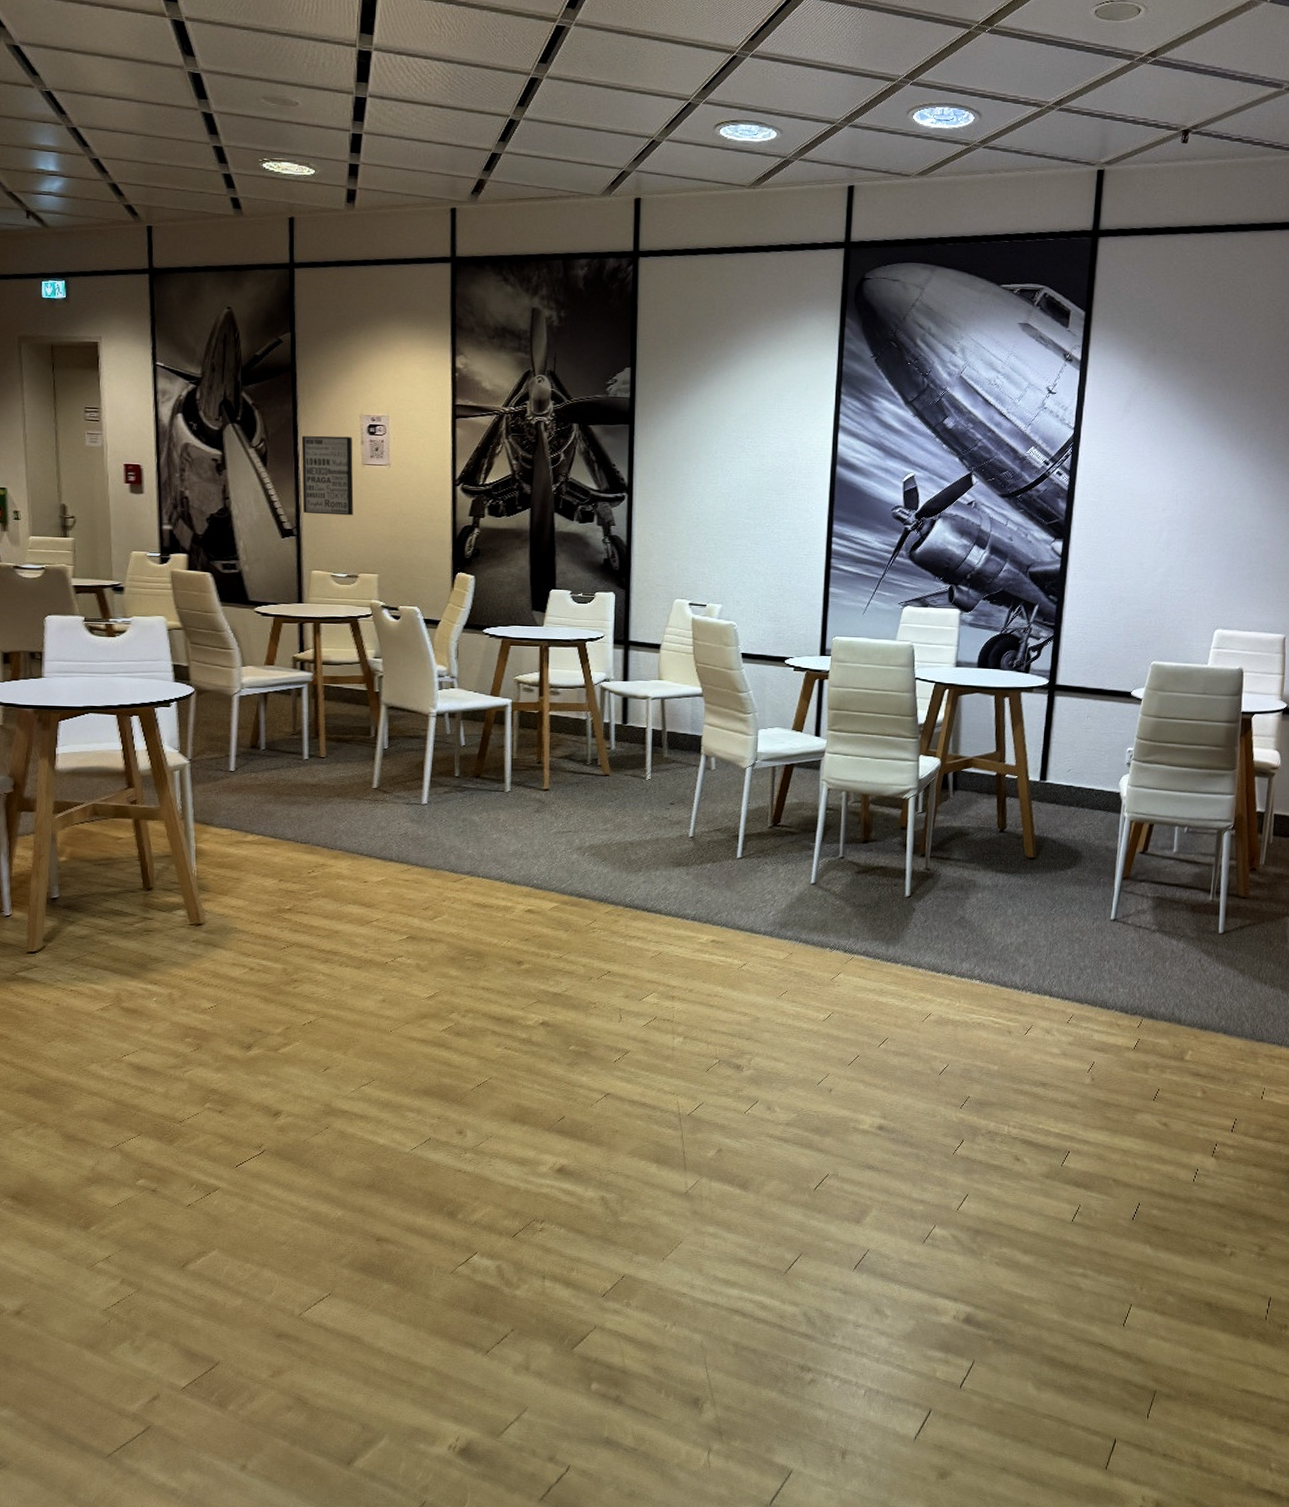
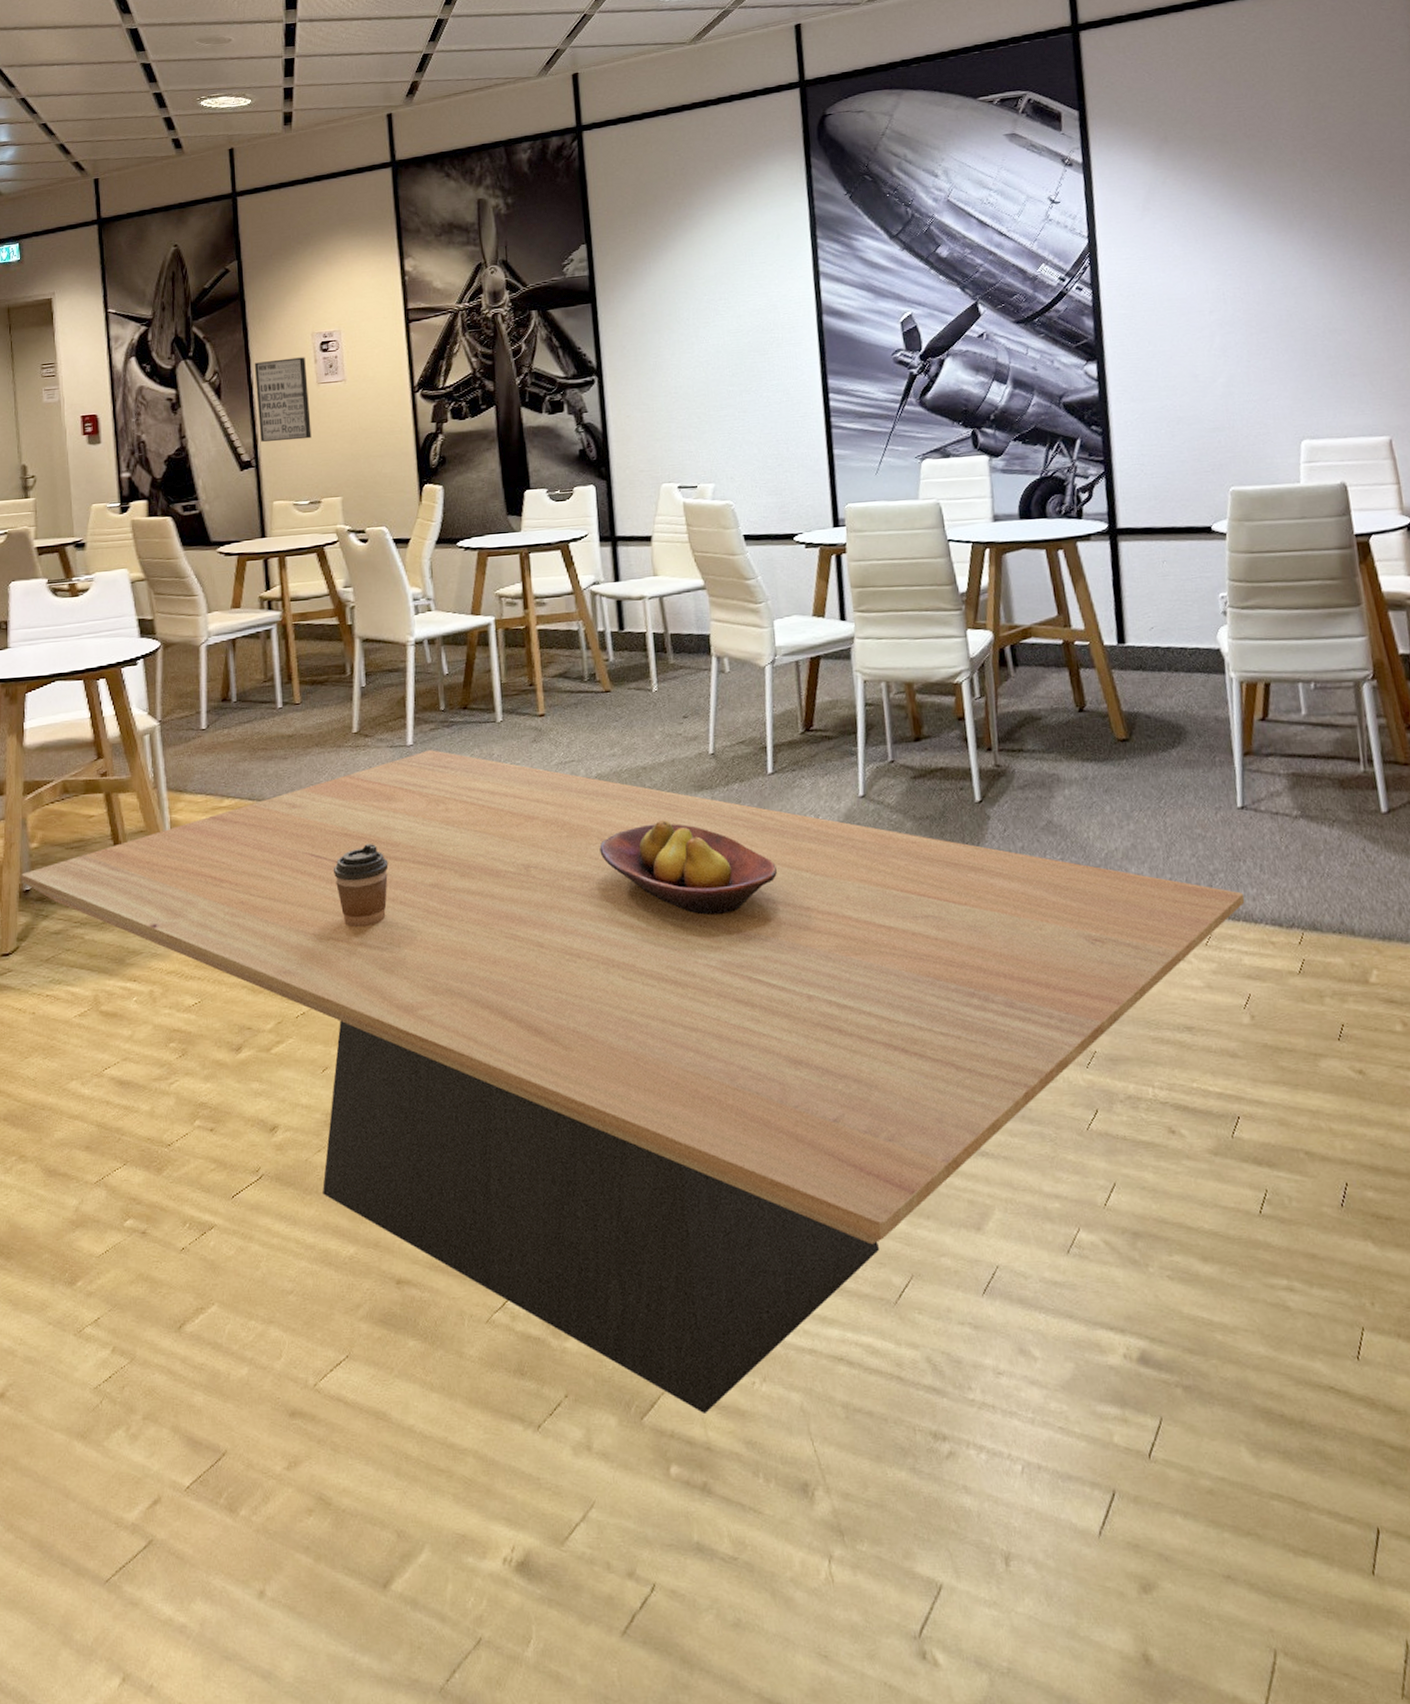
dining table: none [49,810,1103,1346] -> present [21,750,1245,1413]
coffee cup: none [345,884,397,955] -> present [333,843,389,928]
fruit bowl: none [585,888,734,969] -> present [599,820,777,916]

